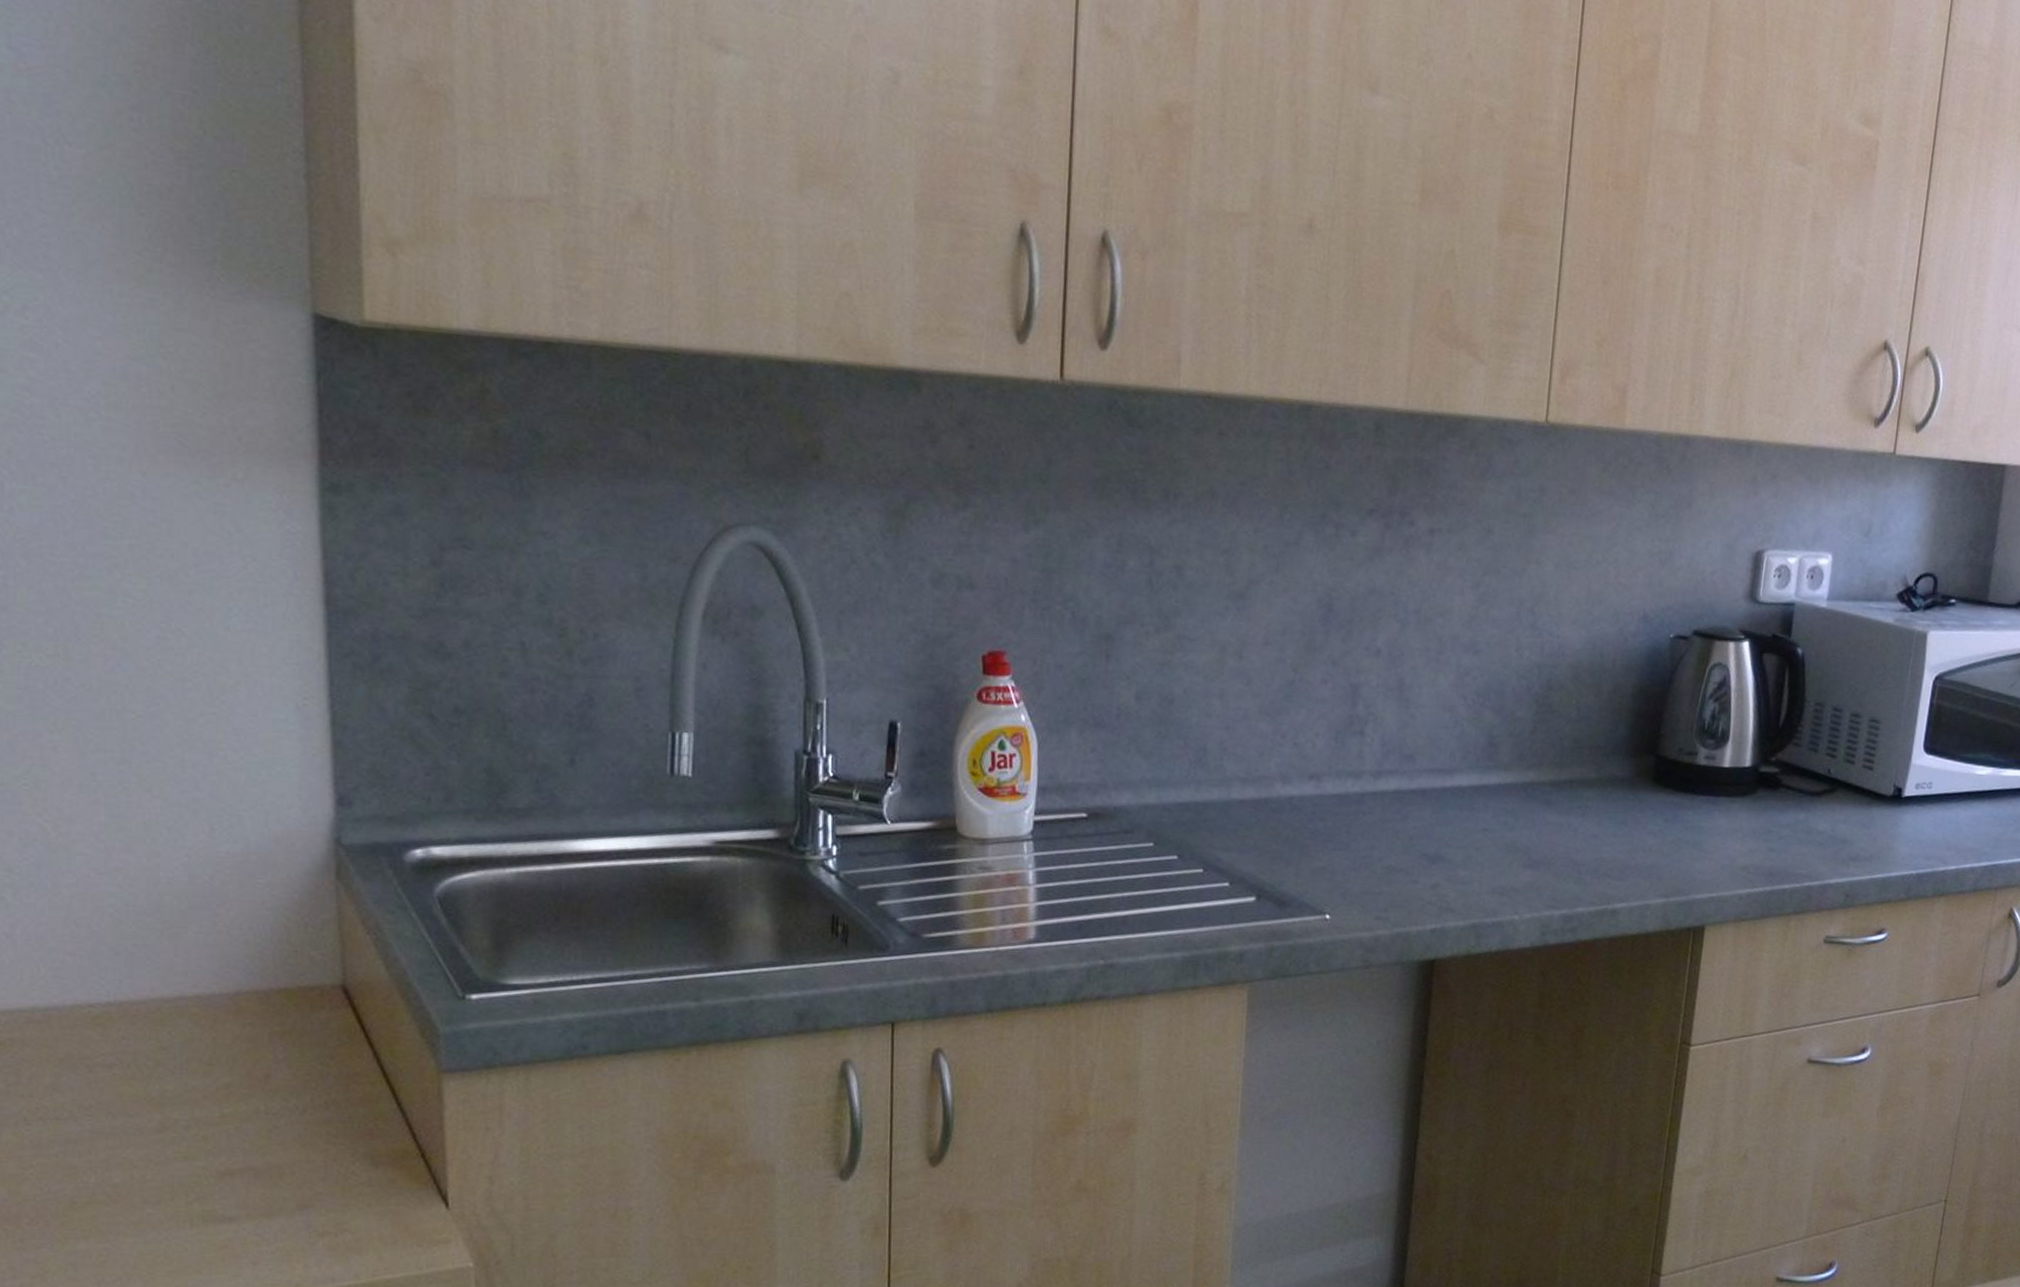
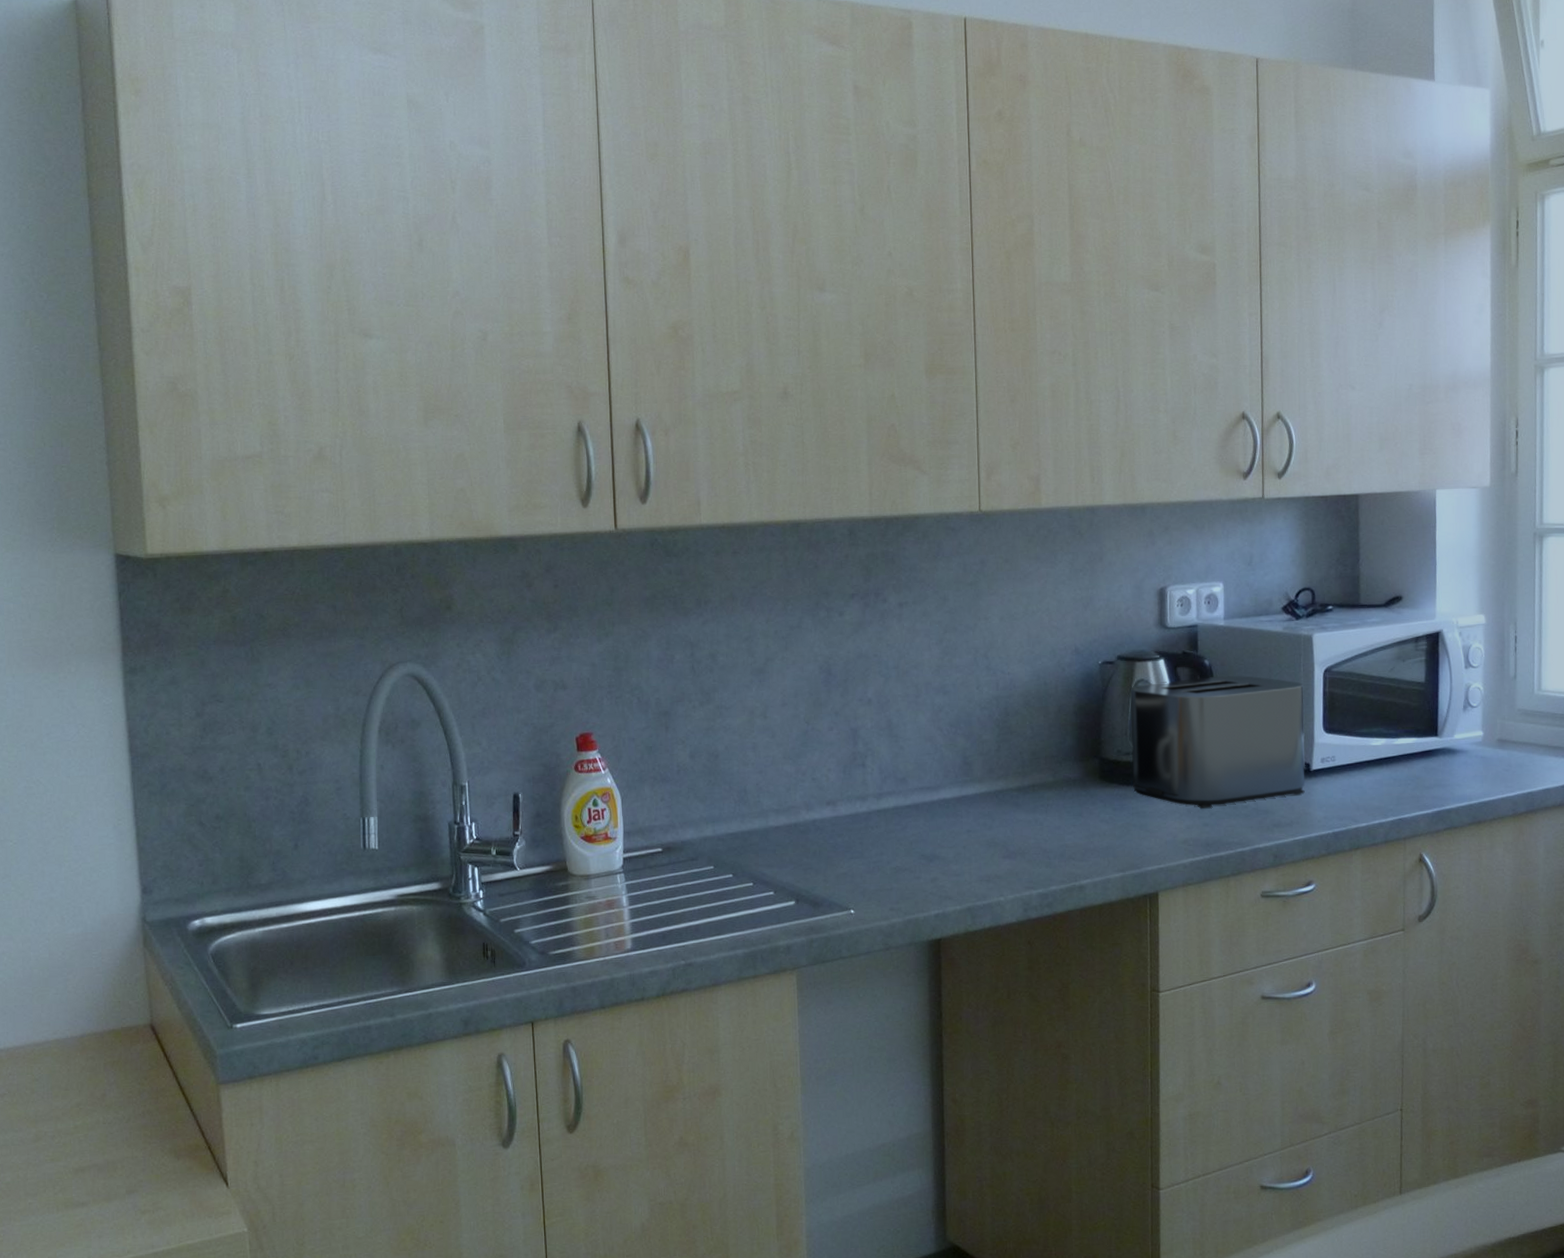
toaster: none [1690,669,1909,830] -> present [1130,676,1305,808]

